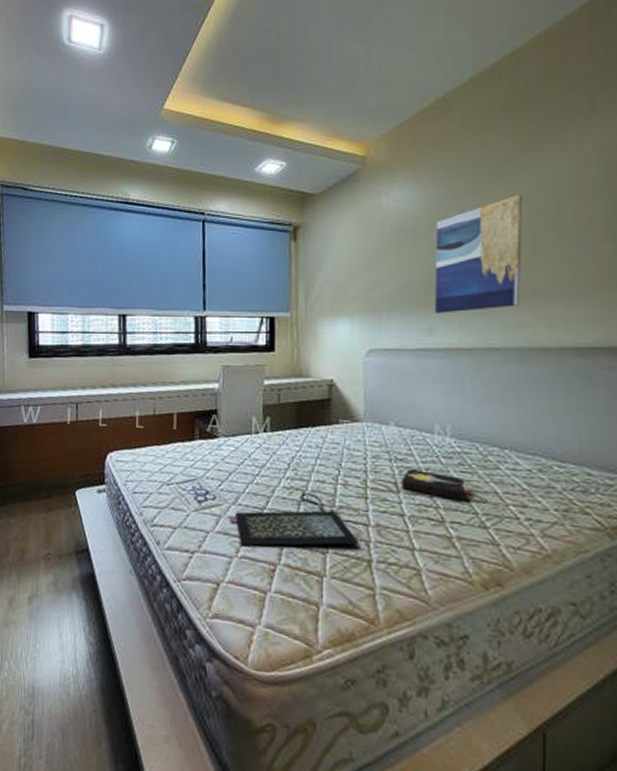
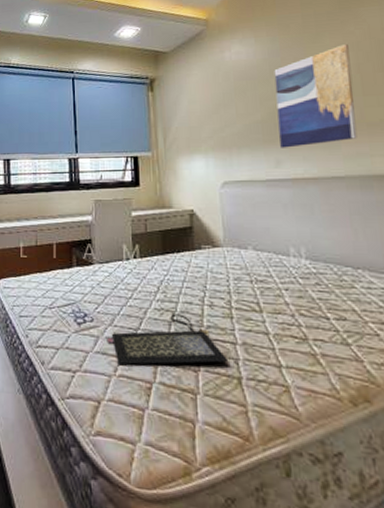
hardback book: present [400,468,472,502] -> none [262,289,332,320]

